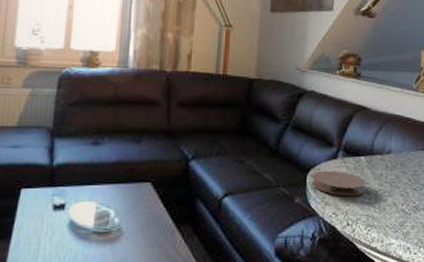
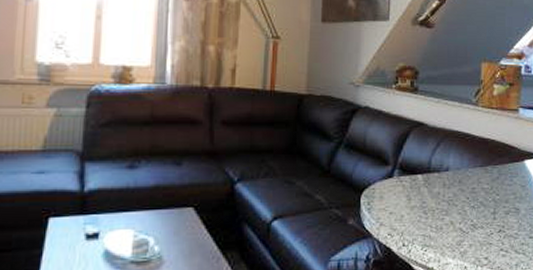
coaster: present [312,170,366,196] -> none [366,189,423,216]

